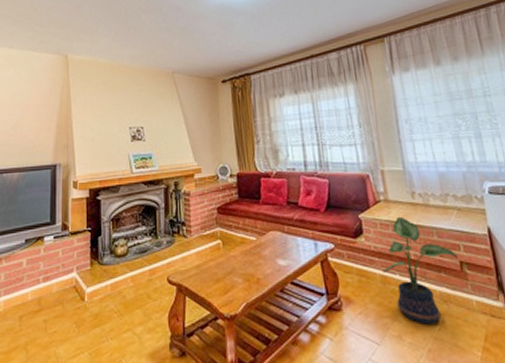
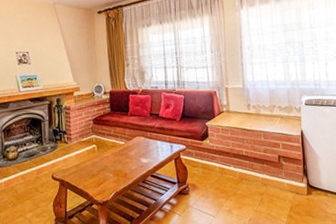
potted plant: present [382,216,458,324] -> none [221,123,277,201]

